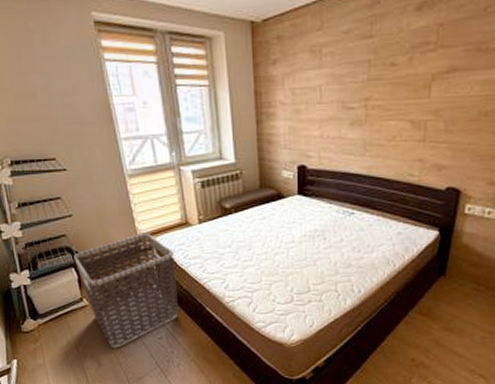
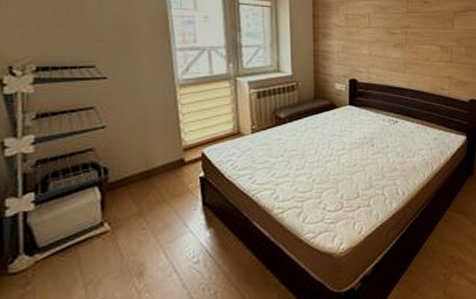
clothes hamper: present [73,232,179,348] -> none [99,144,223,282]

